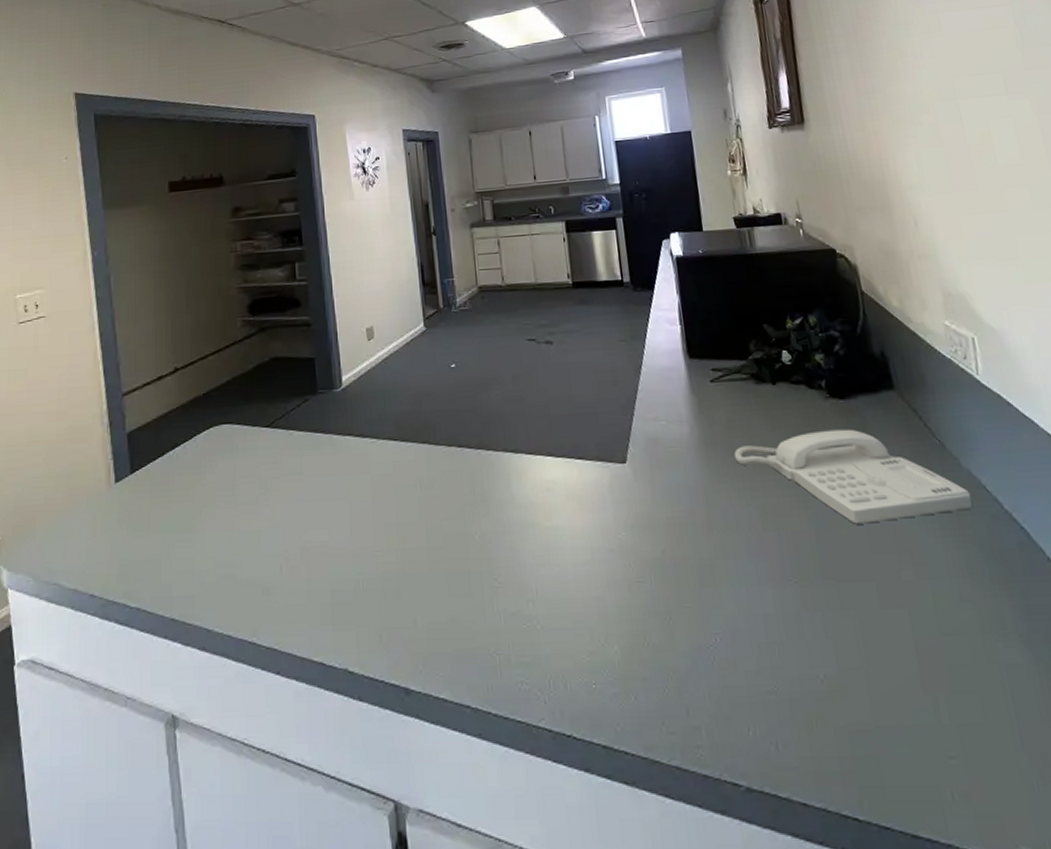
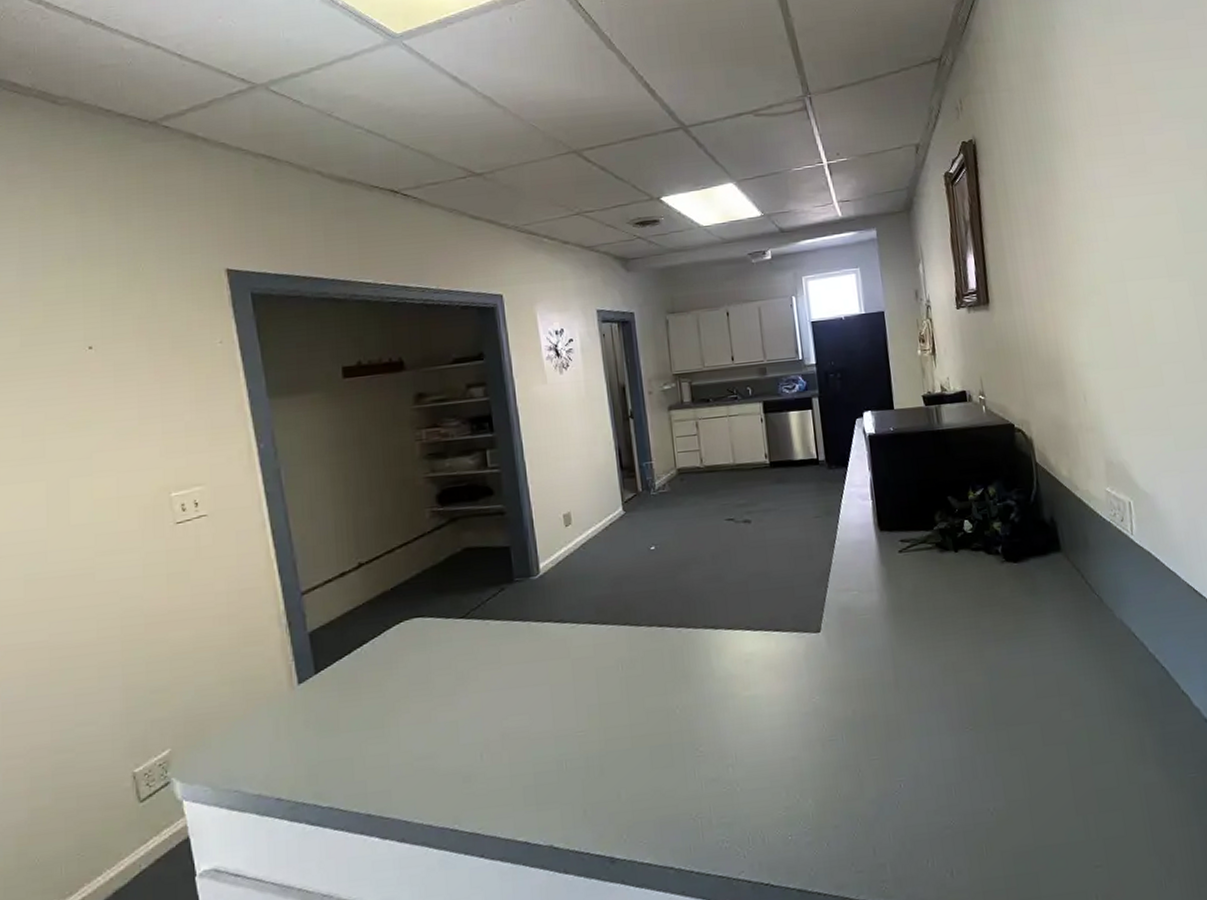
telephone: present [733,429,973,524] -> none [919,589,1124,674]

